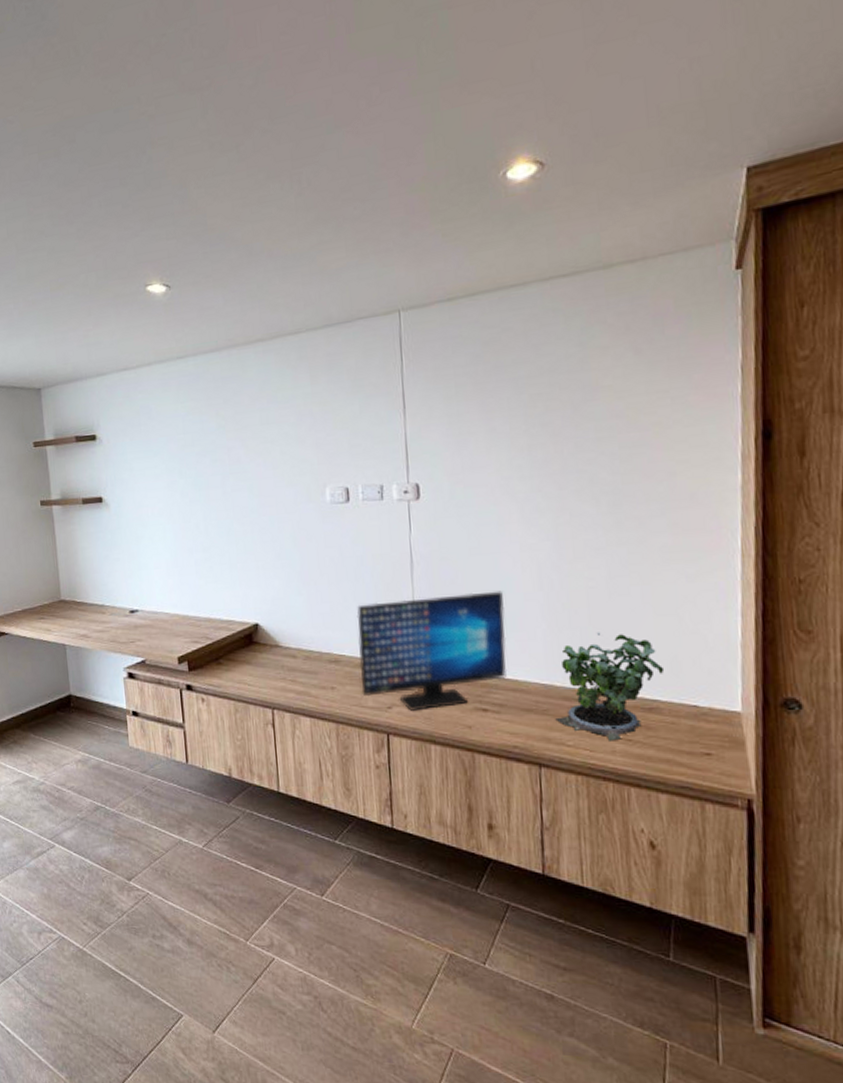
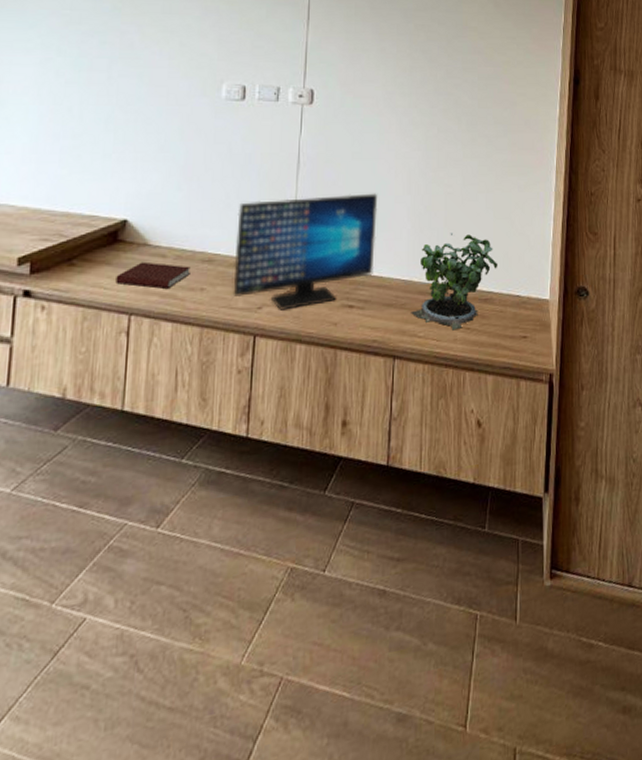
notebook: none [256,661,320,688] -> present [115,261,190,290]

